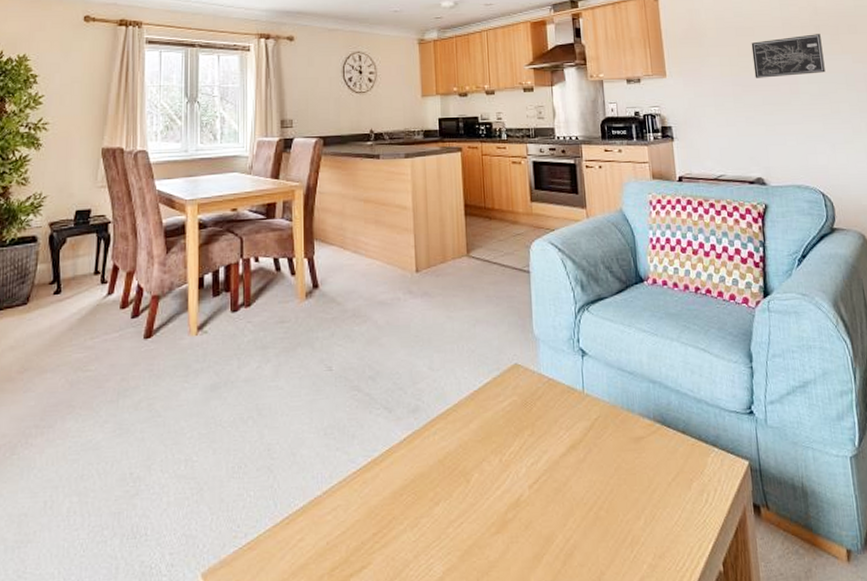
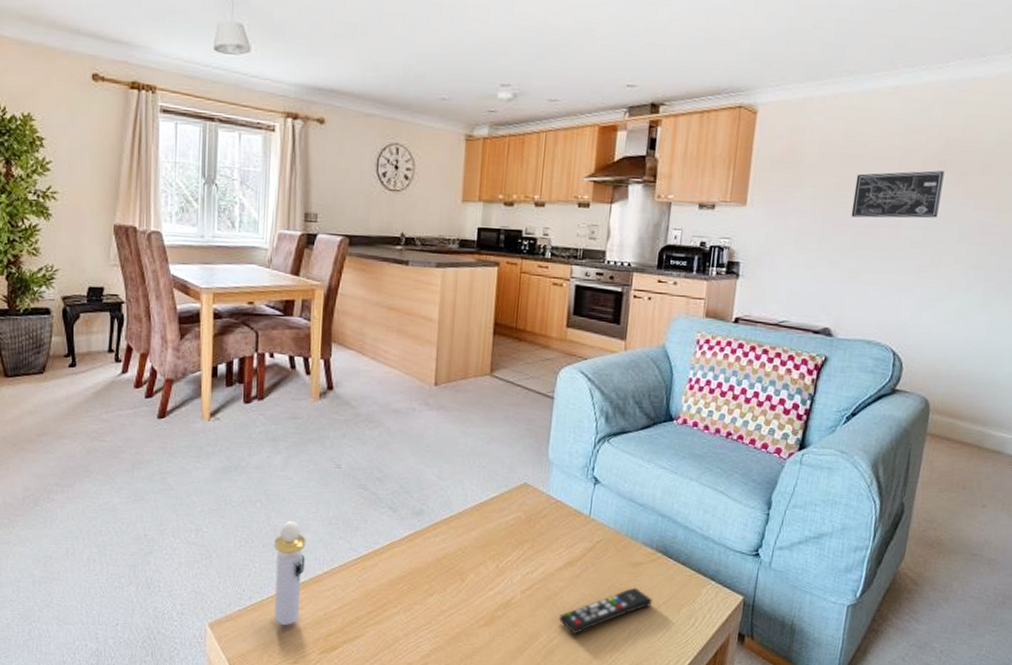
perfume bottle: none [269,436,303,564] -> present [274,521,306,625]
remote control: none [571,465,661,530] -> present [558,587,652,635]

